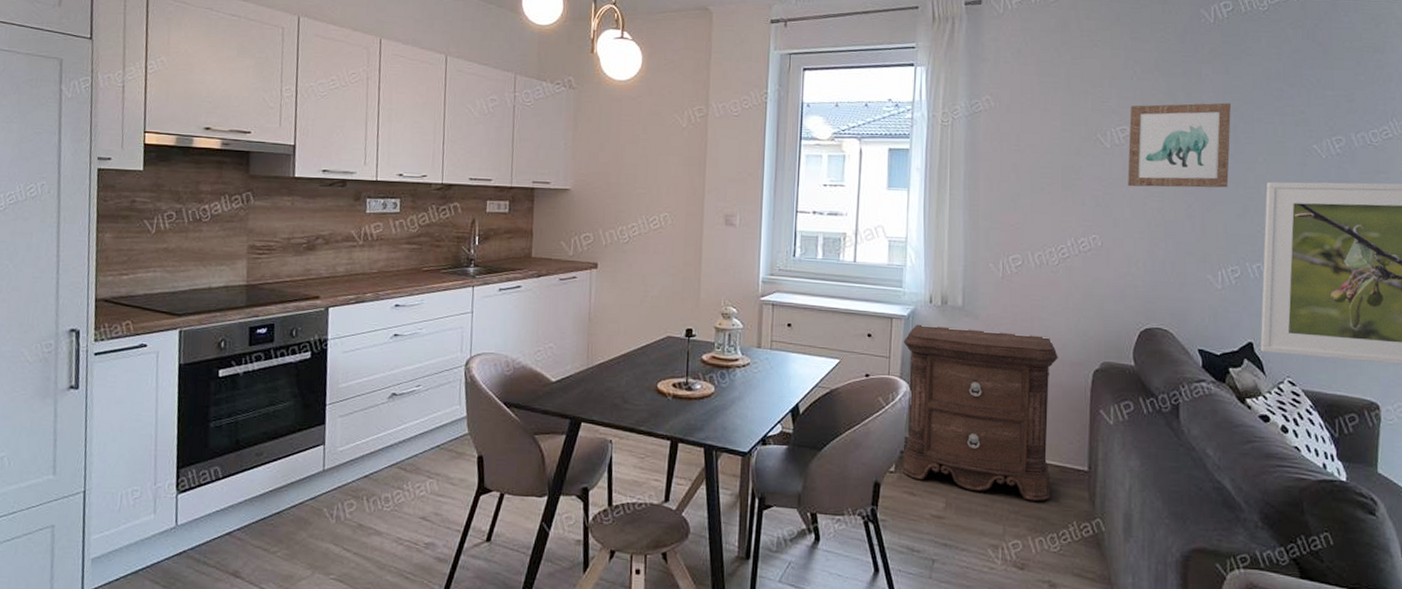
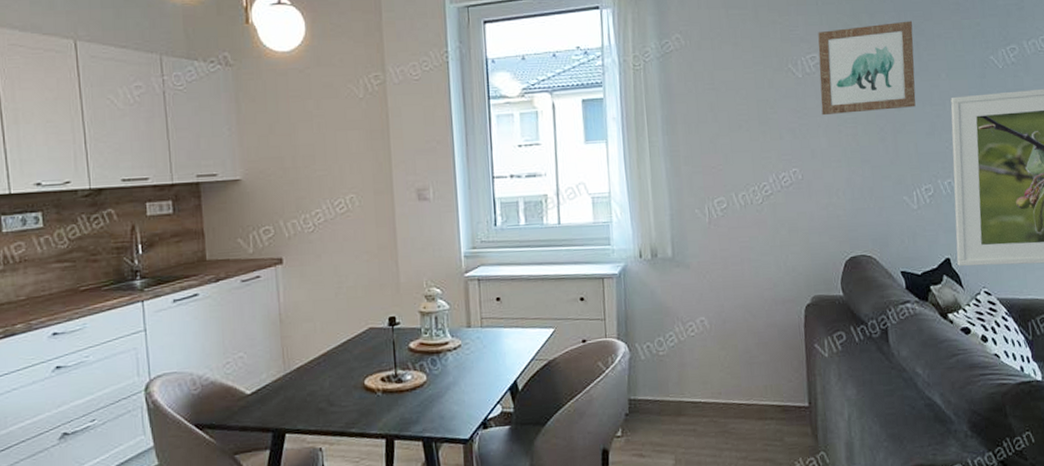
nightstand: present [901,324,1058,501] -> none [617,277,775,445]

